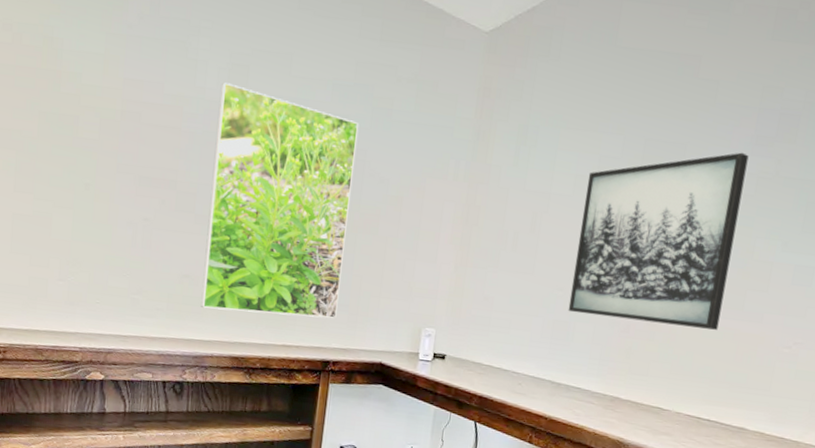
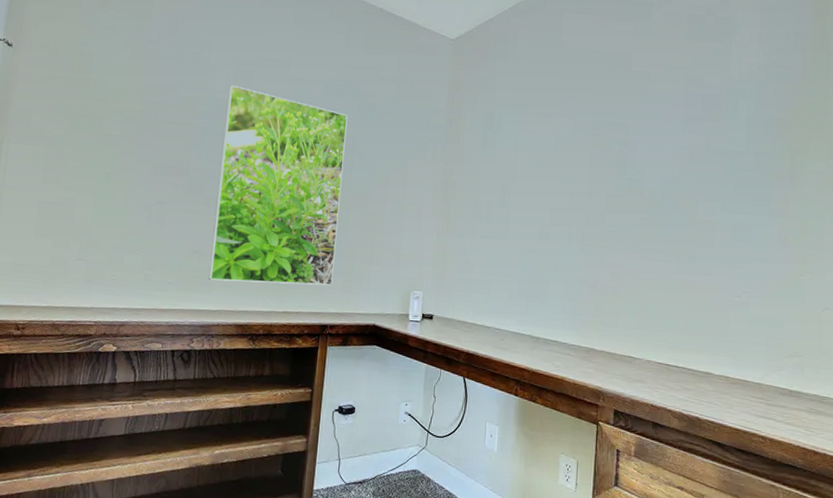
wall art: present [568,152,749,330] -> none [540,130,682,283]

